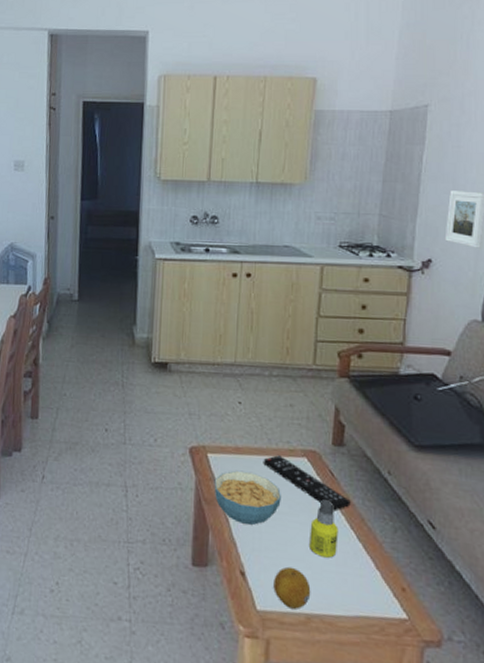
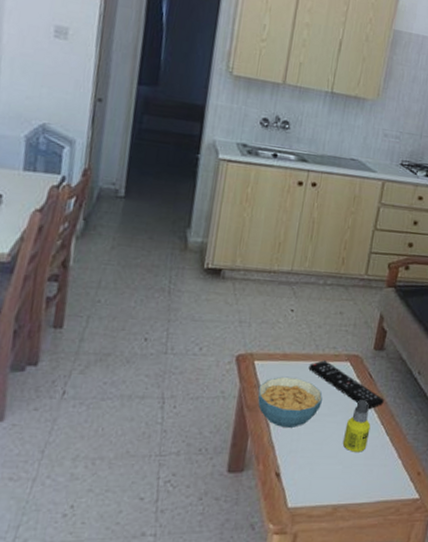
fruit: present [273,566,311,609] -> none [306,464,340,502]

